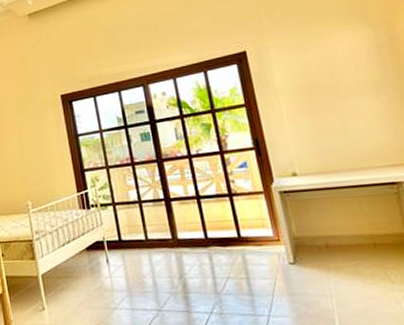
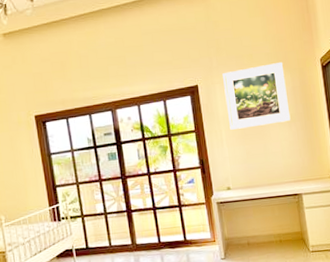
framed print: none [277,14,378,102] -> present [222,61,291,130]

